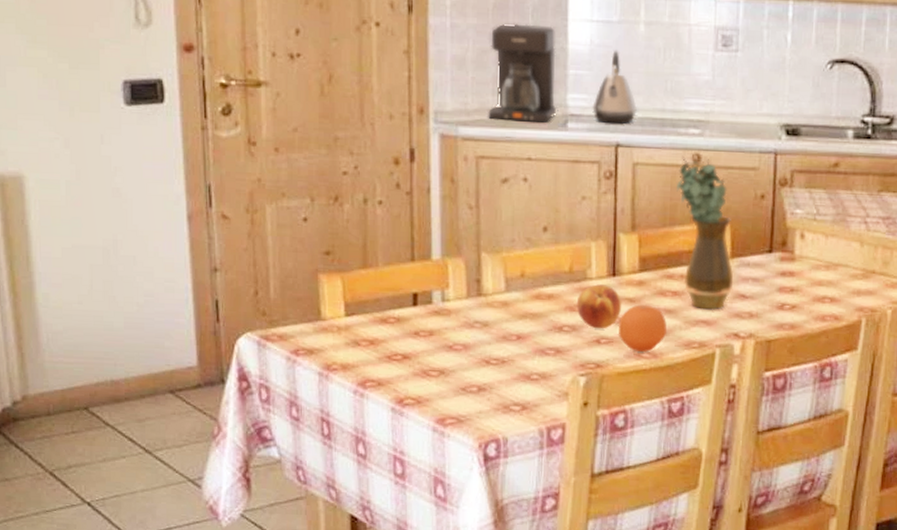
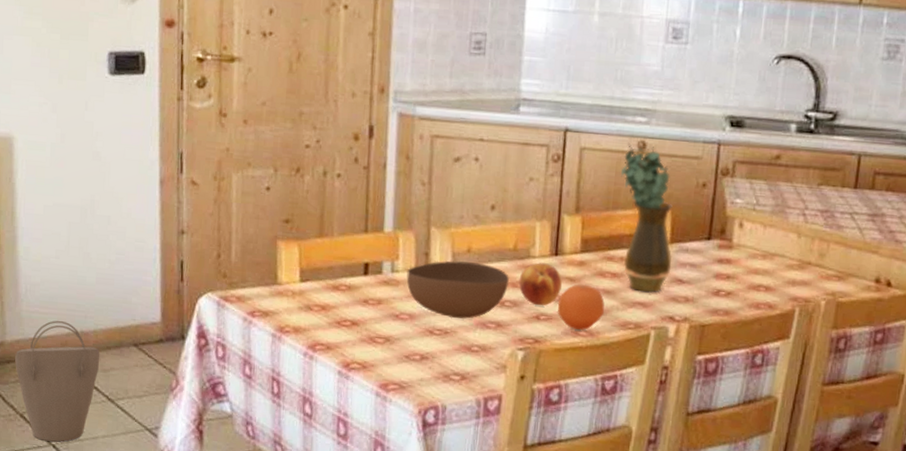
shopping bag: none [40,370,134,499] -> present [15,320,100,442]
bowl: none [458,286,566,346] -> present [406,260,509,319]
coffee maker: present [488,24,556,123] -> none [444,10,513,106]
kettle: present [592,50,637,125] -> none [544,38,587,110]

